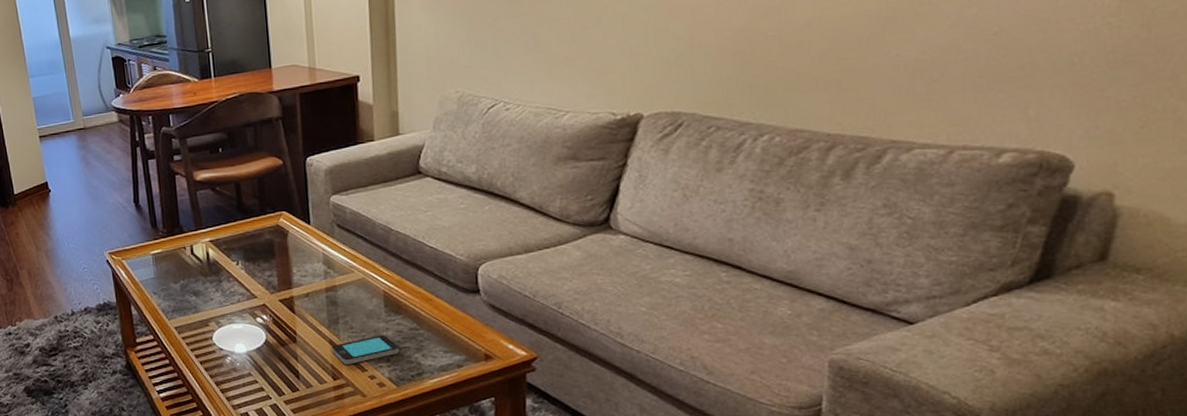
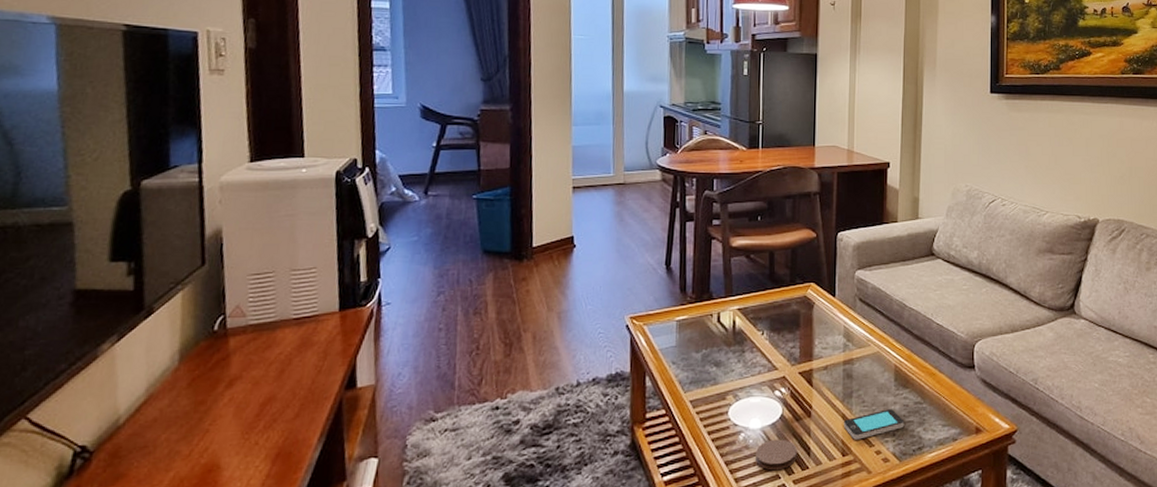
coaster: none [243,363,286,392] -> present [755,439,797,471]

